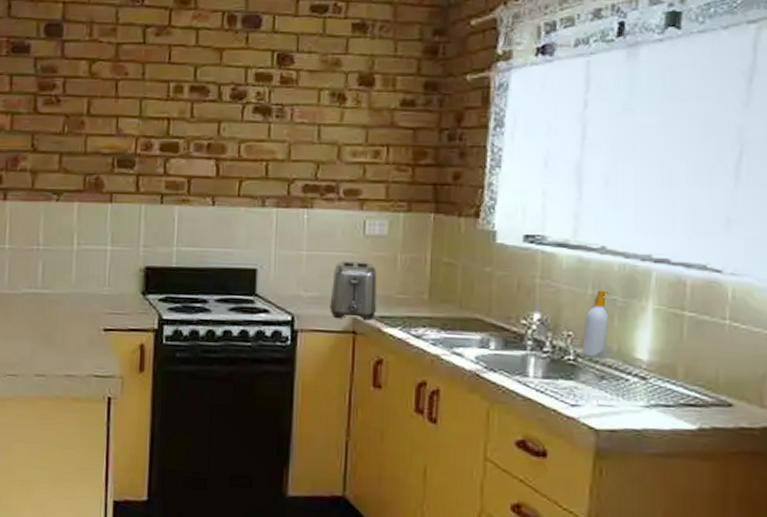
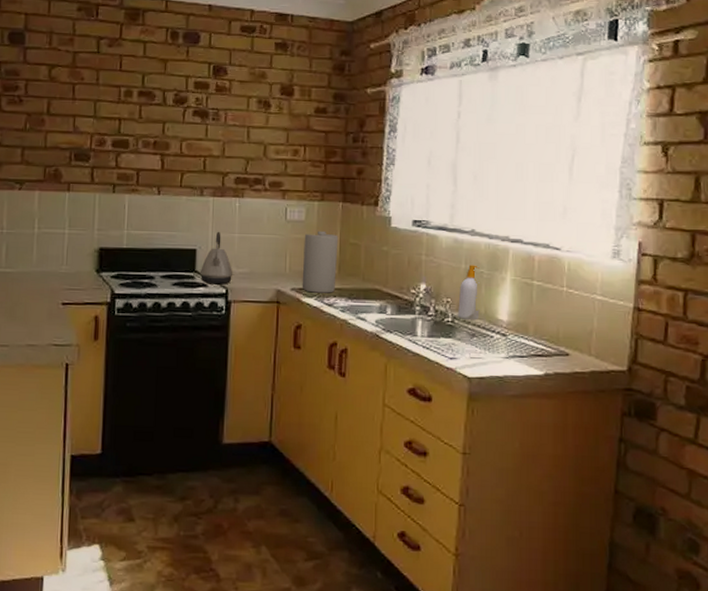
kettle: none [260,248,301,311] -> present [199,231,233,285]
toaster: present [329,261,377,320] -> none [258,242,296,292]
paper towel holder: none [383,247,429,323] -> present [302,230,338,293]

